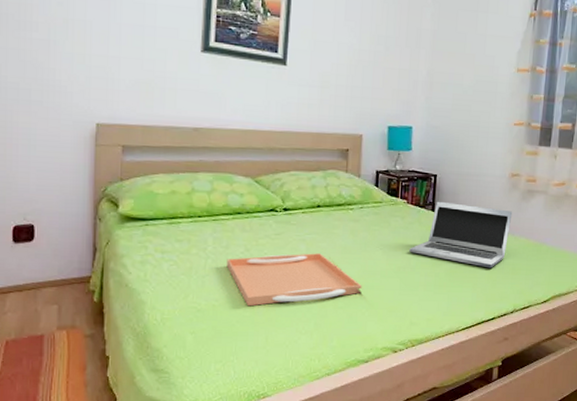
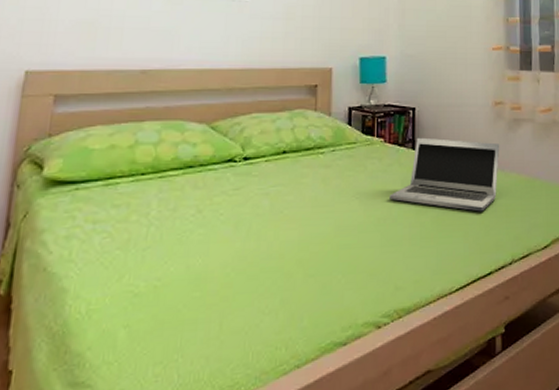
serving tray: present [226,253,362,307] -> none [173,209,337,284]

